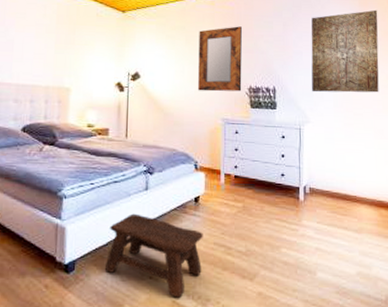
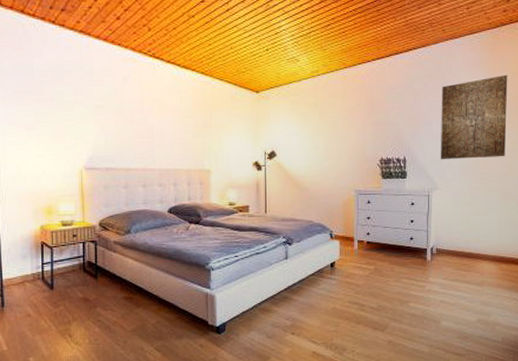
stool: present [104,213,203,298] -> none [251,280,339,349]
home mirror: present [198,26,242,92] -> none [331,100,374,165]

